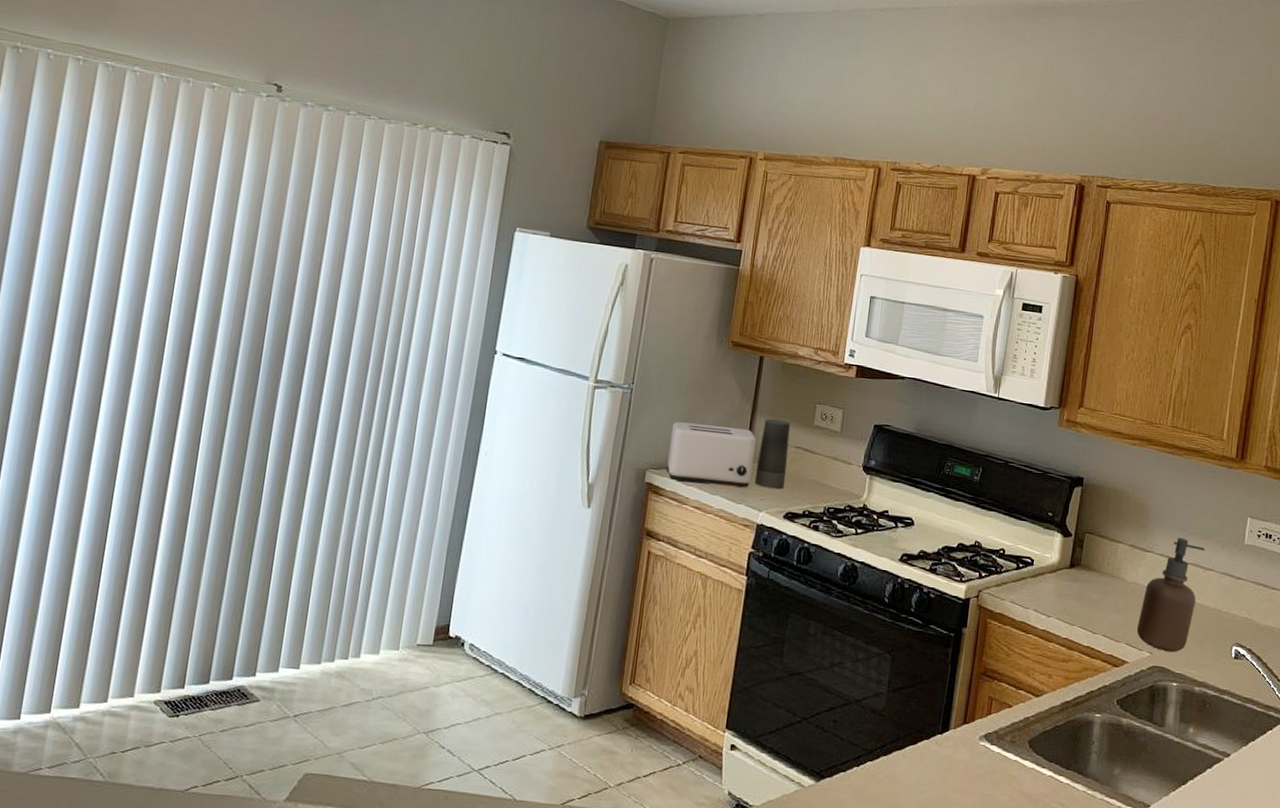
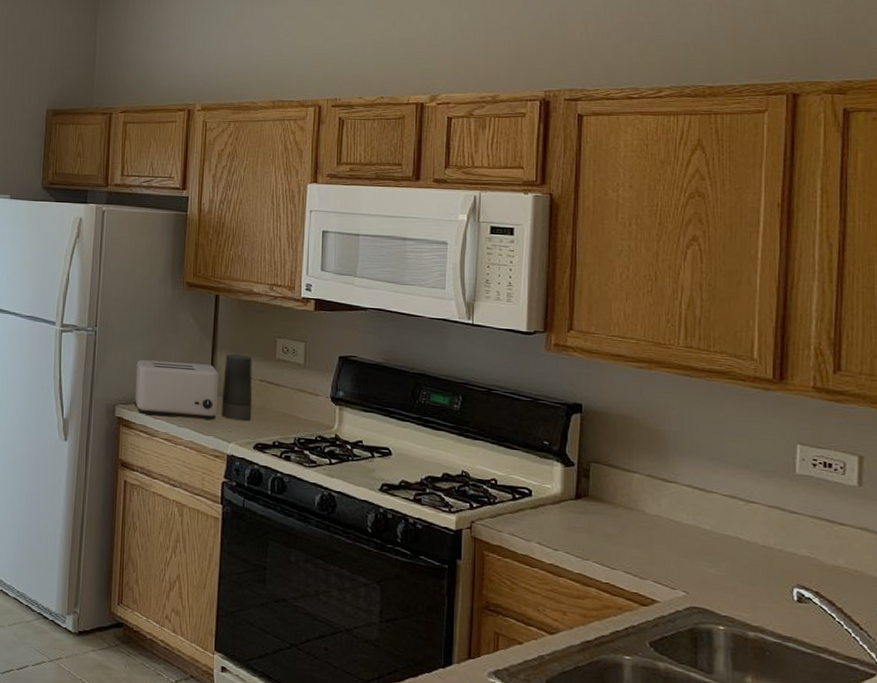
soap dispenser: present [1136,537,1205,653] -> none [665,466,744,593]

